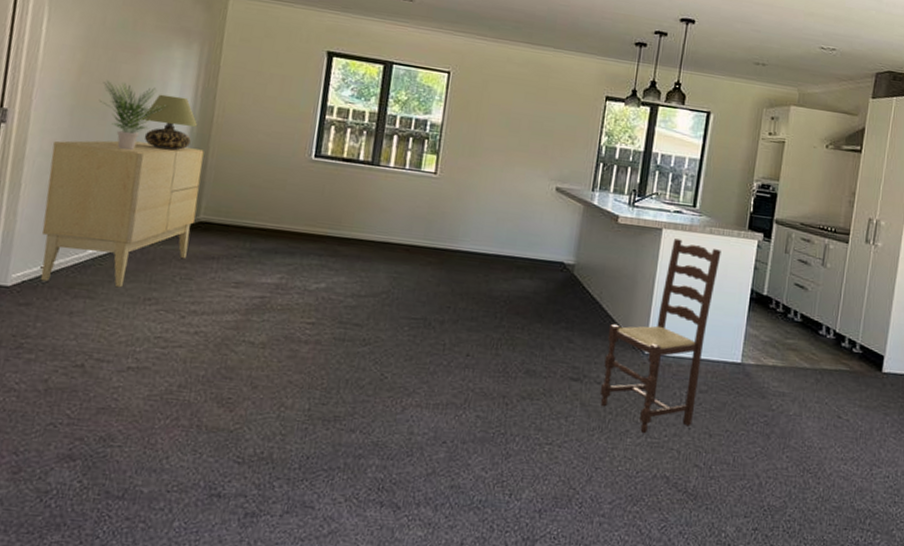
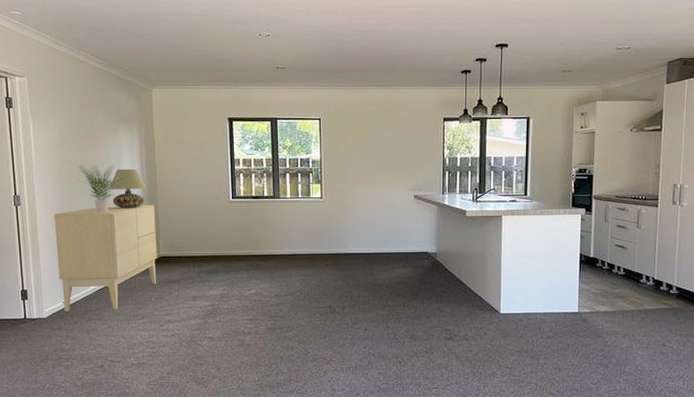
dining chair: present [599,238,721,434] -> none [469,222,552,374]

